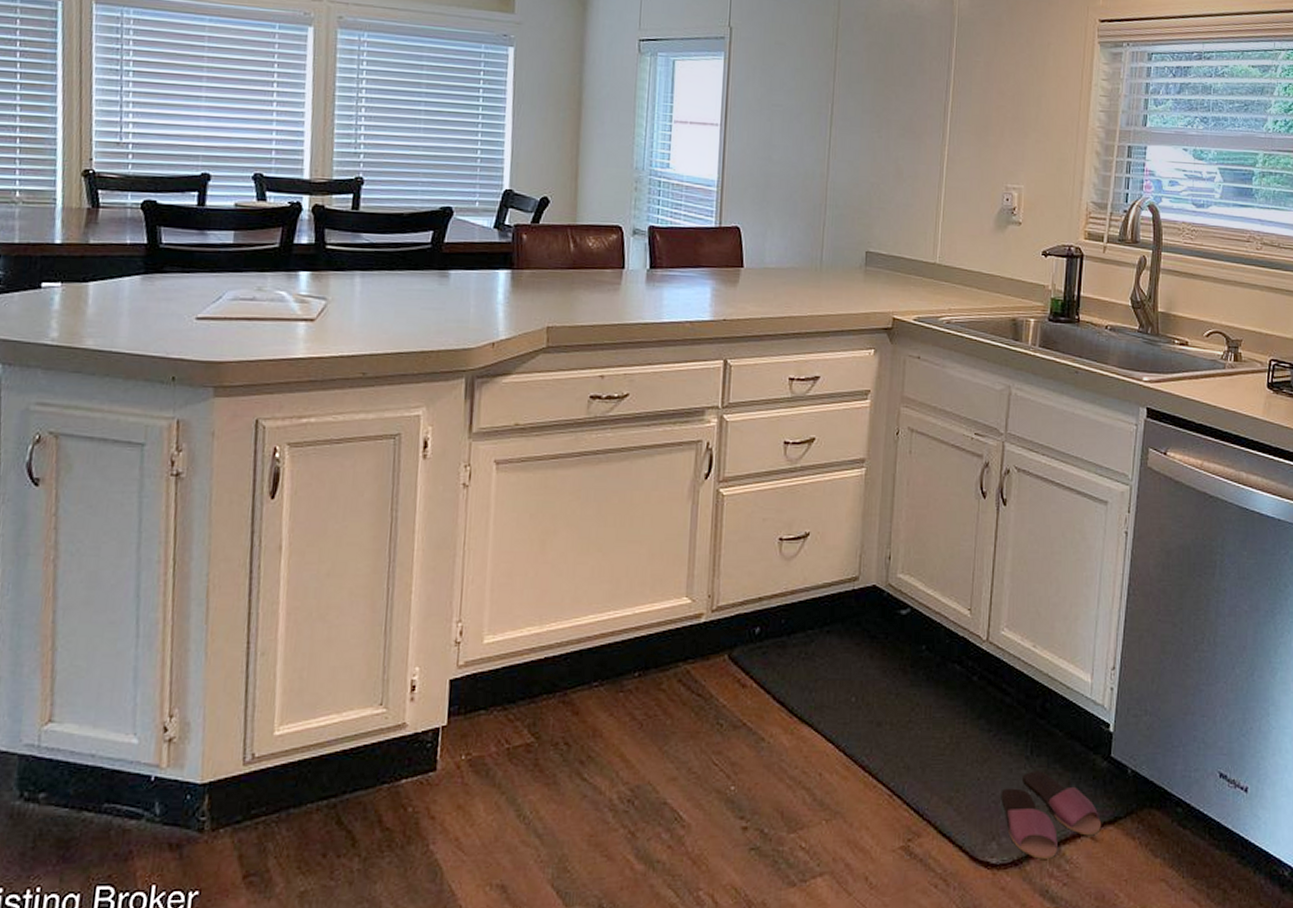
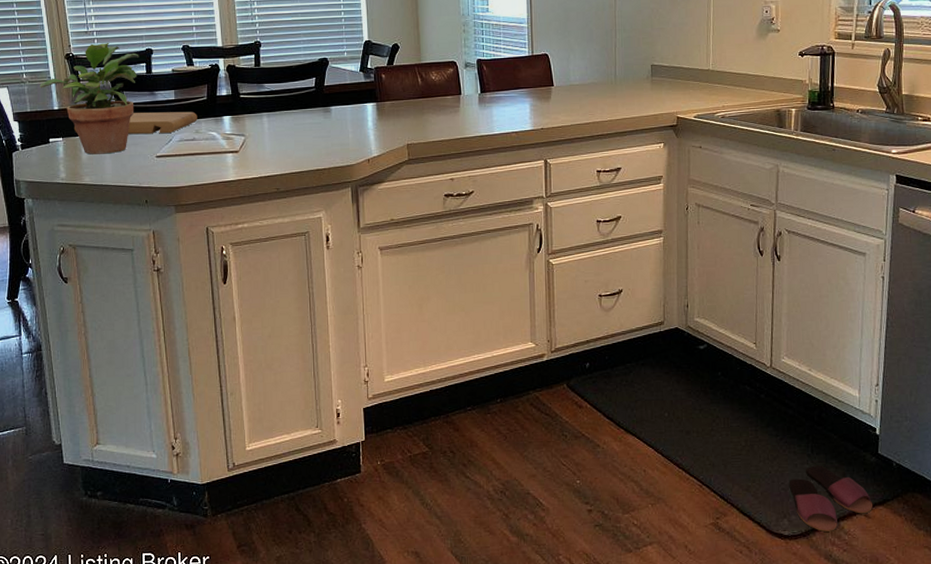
potted plant: none [38,160,191,310] -> present [40,43,139,155]
cutting board: none [80,257,263,289] -> present [73,111,198,134]

